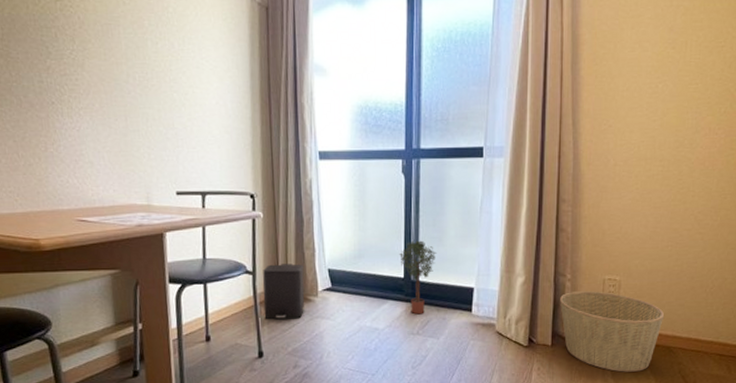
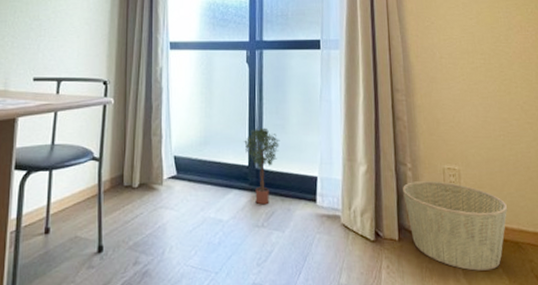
pedal bin: present [263,264,305,320] -> none [107,150,150,210]

